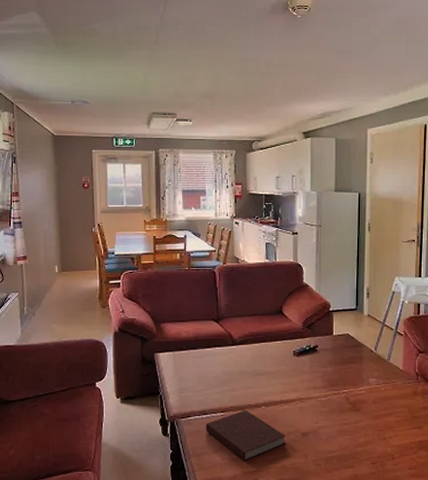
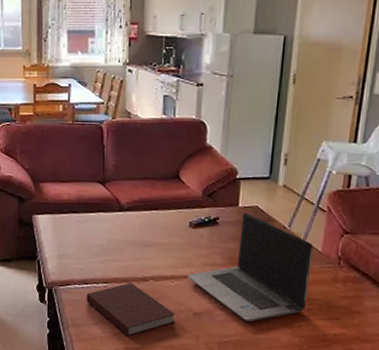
laptop computer: none [294,340,396,436] -> present [187,213,314,322]

